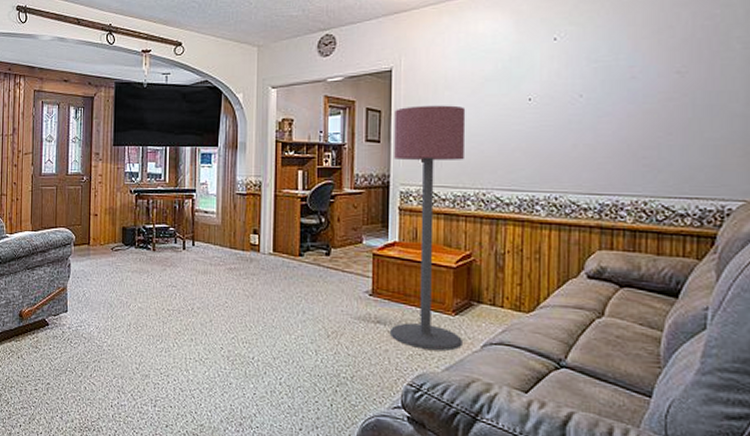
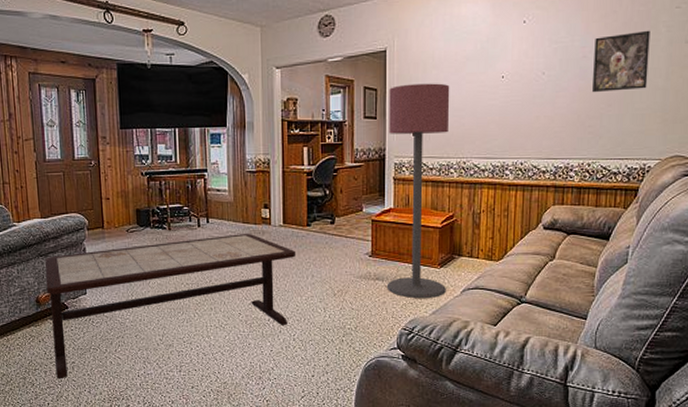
coffee table: none [30,260,286,401] -> present [45,234,296,379]
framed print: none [646,47,720,119] -> present [593,30,650,93]

